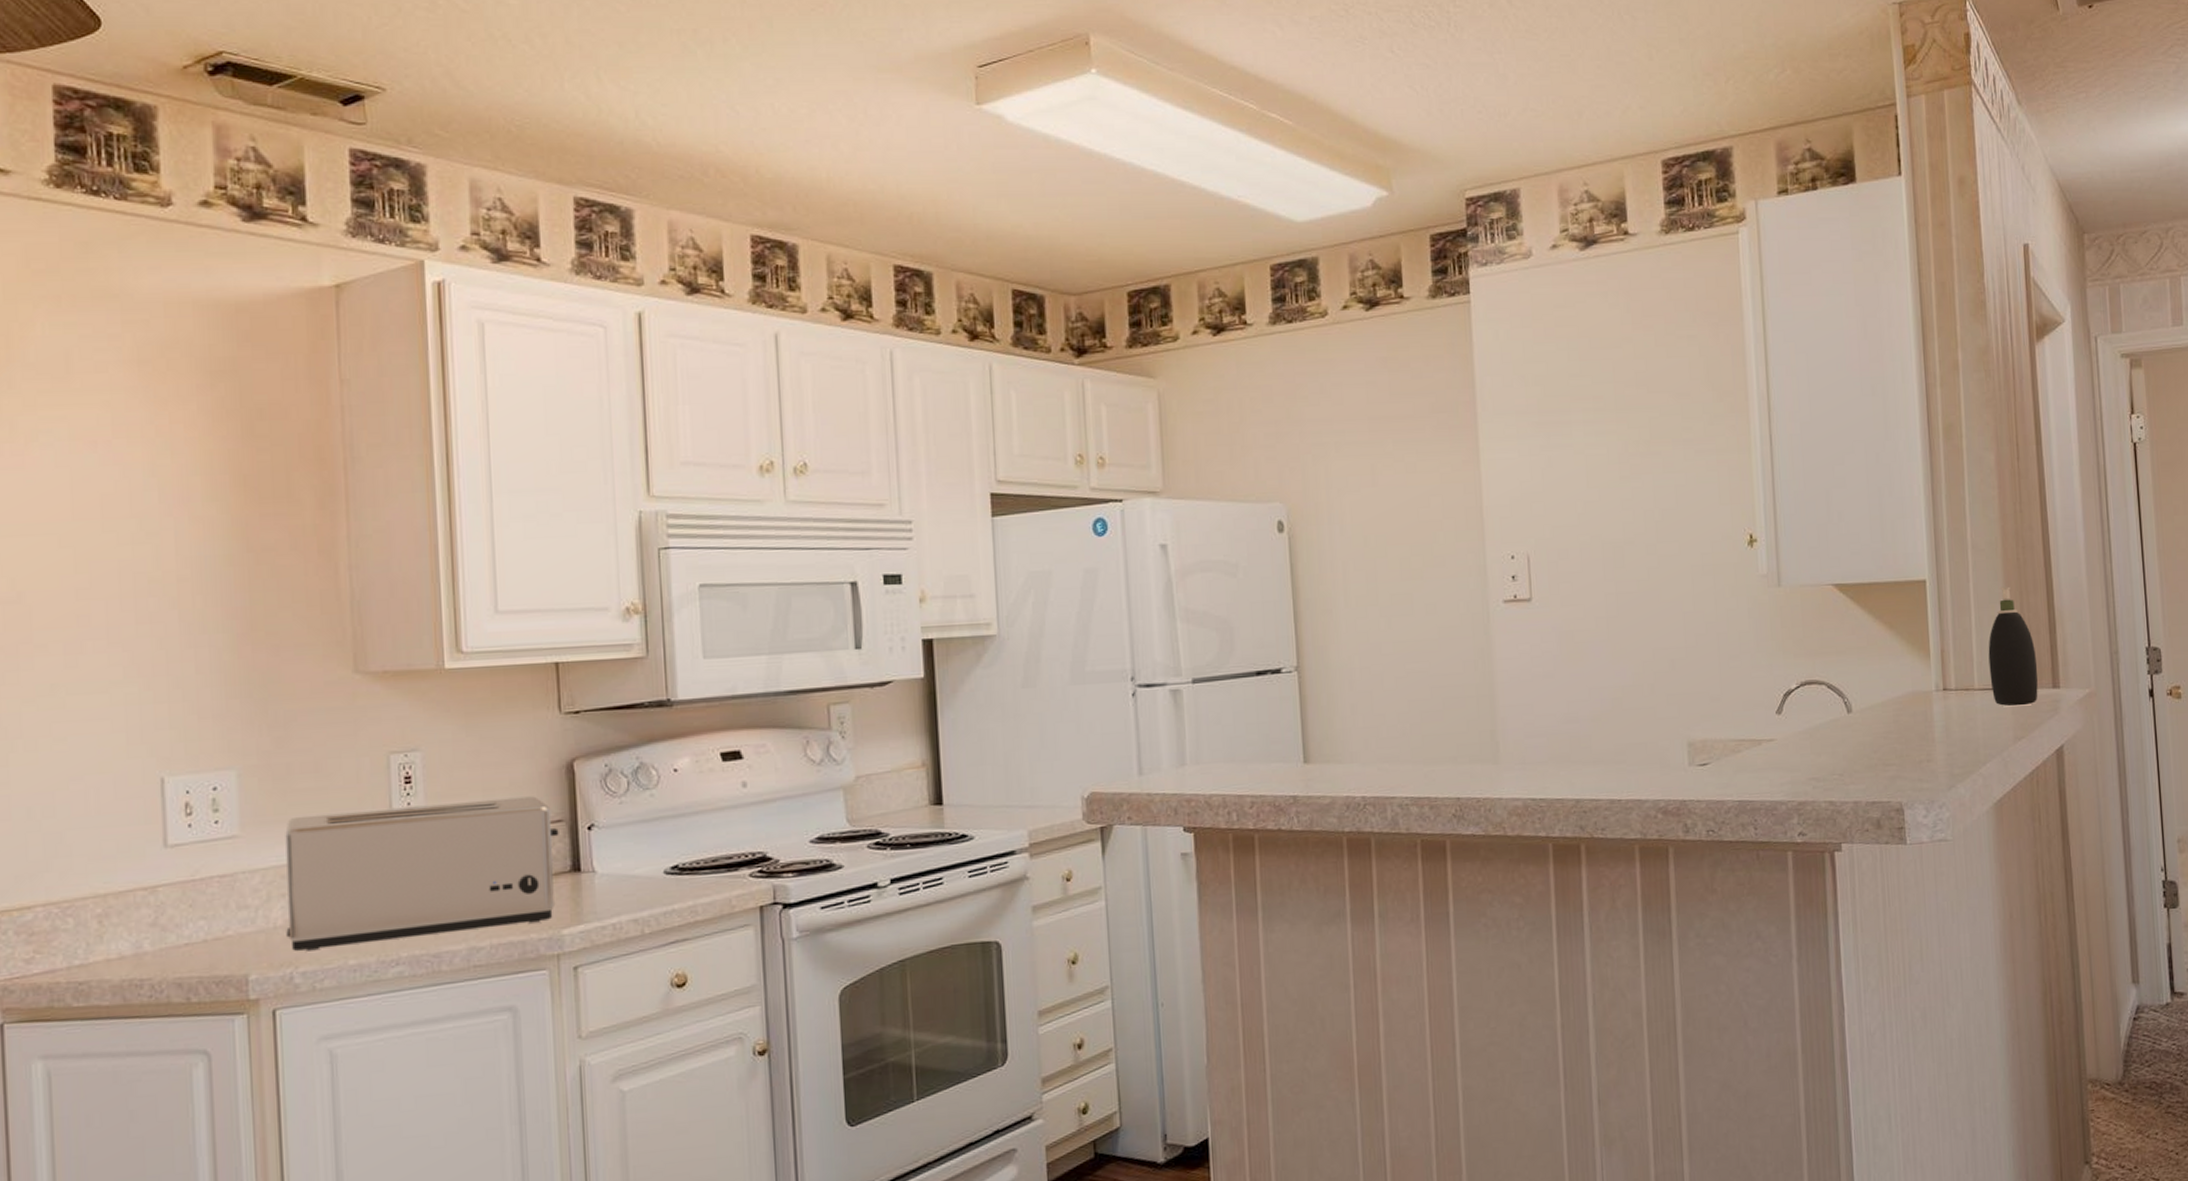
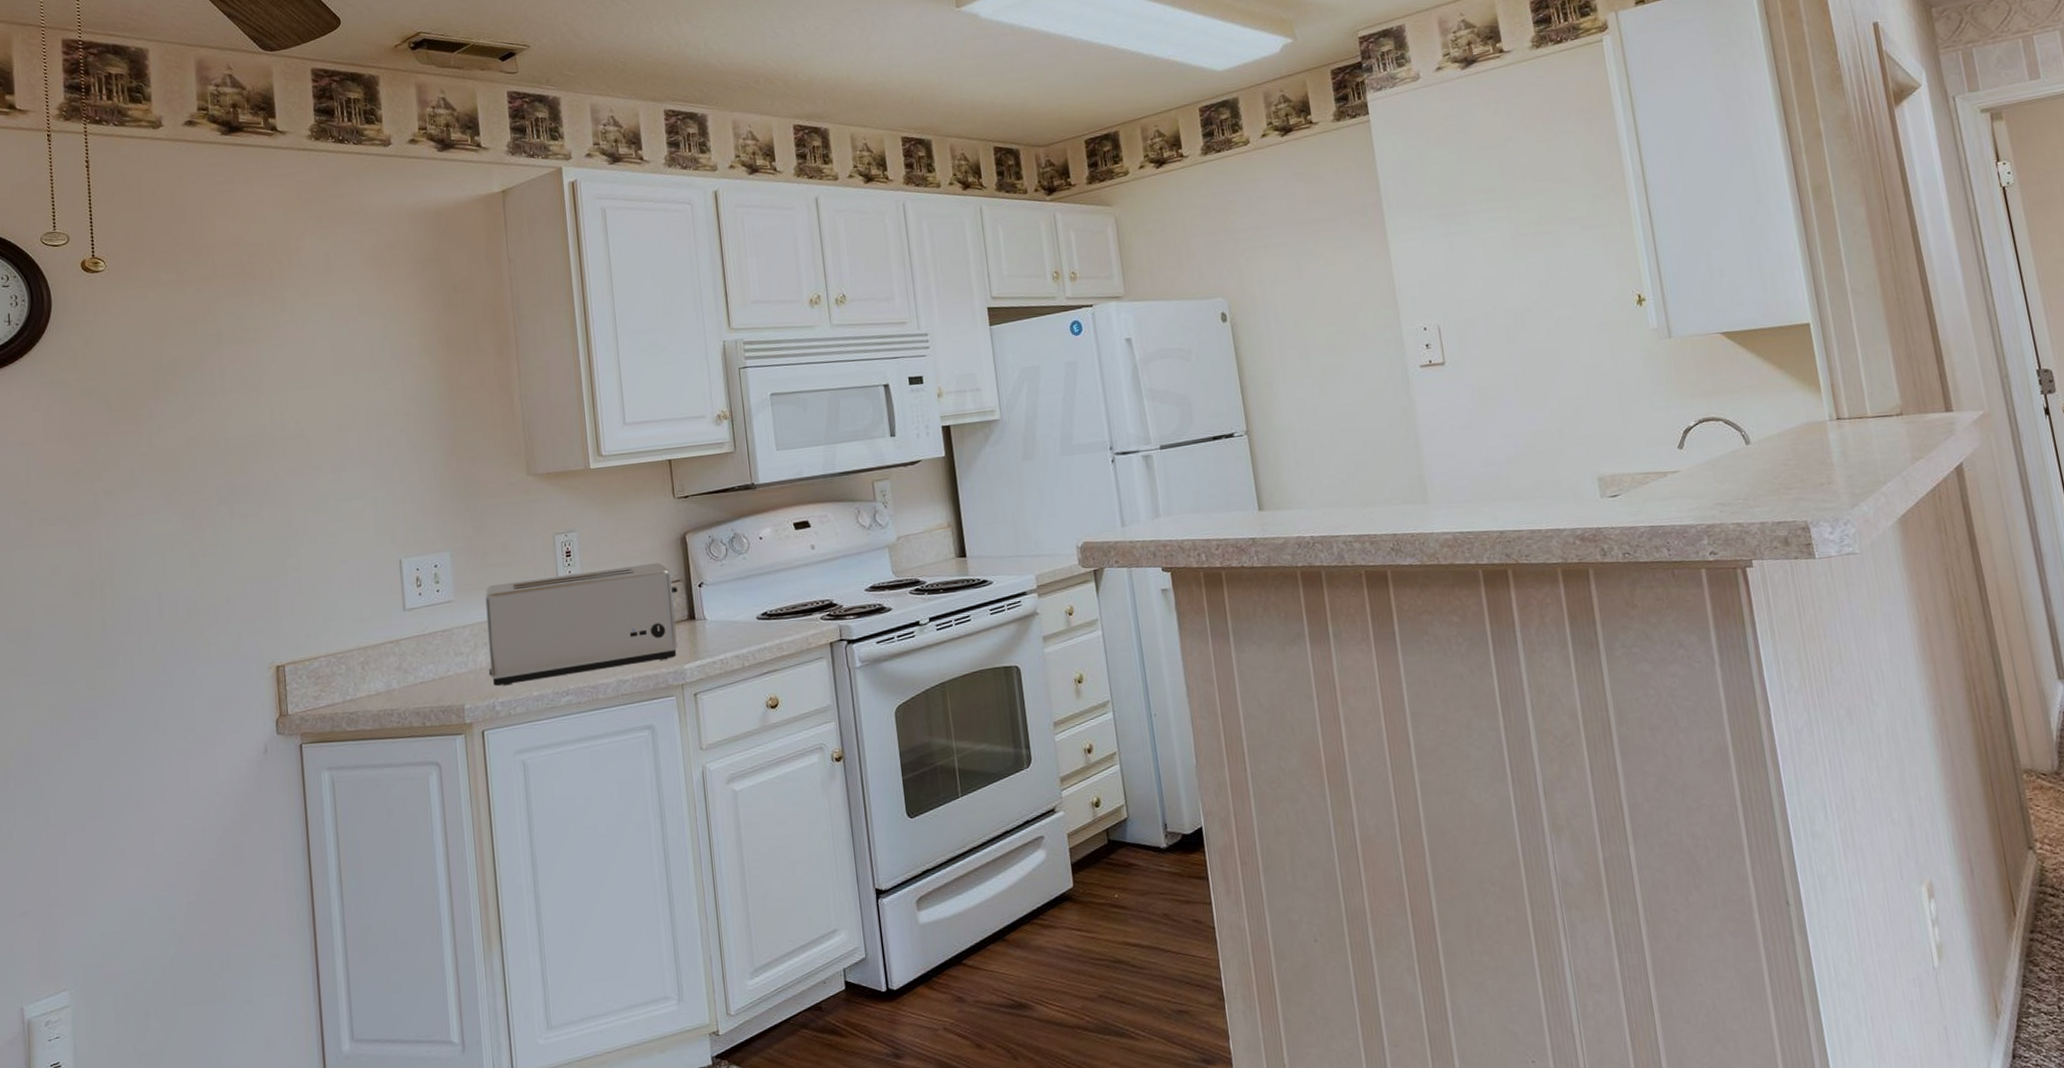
soap dispenser: present [1988,586,2038,707] -> none [1877,323,1932,431]

